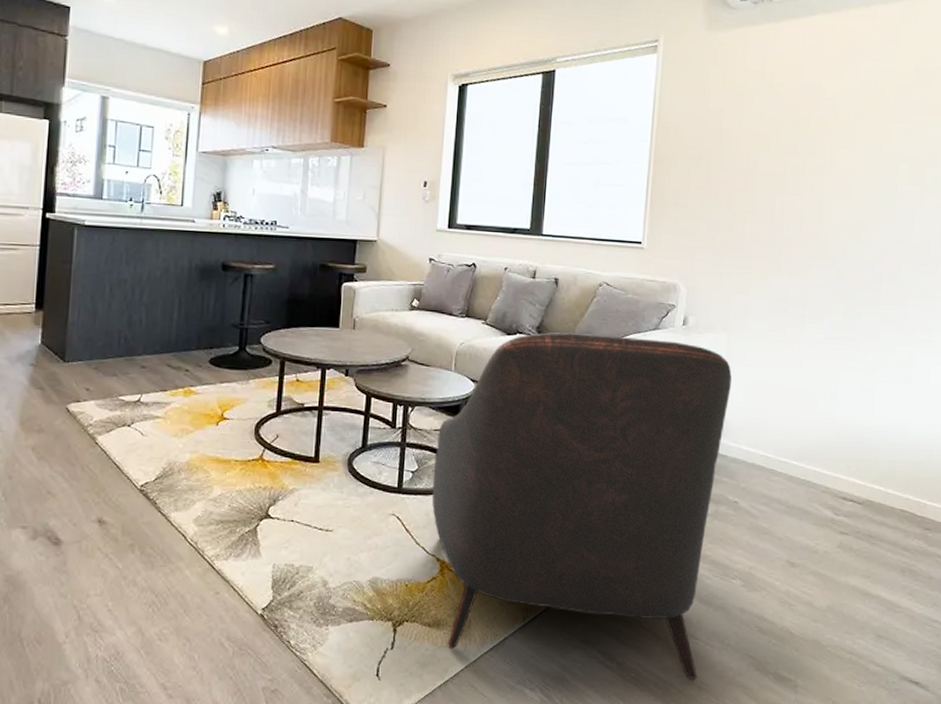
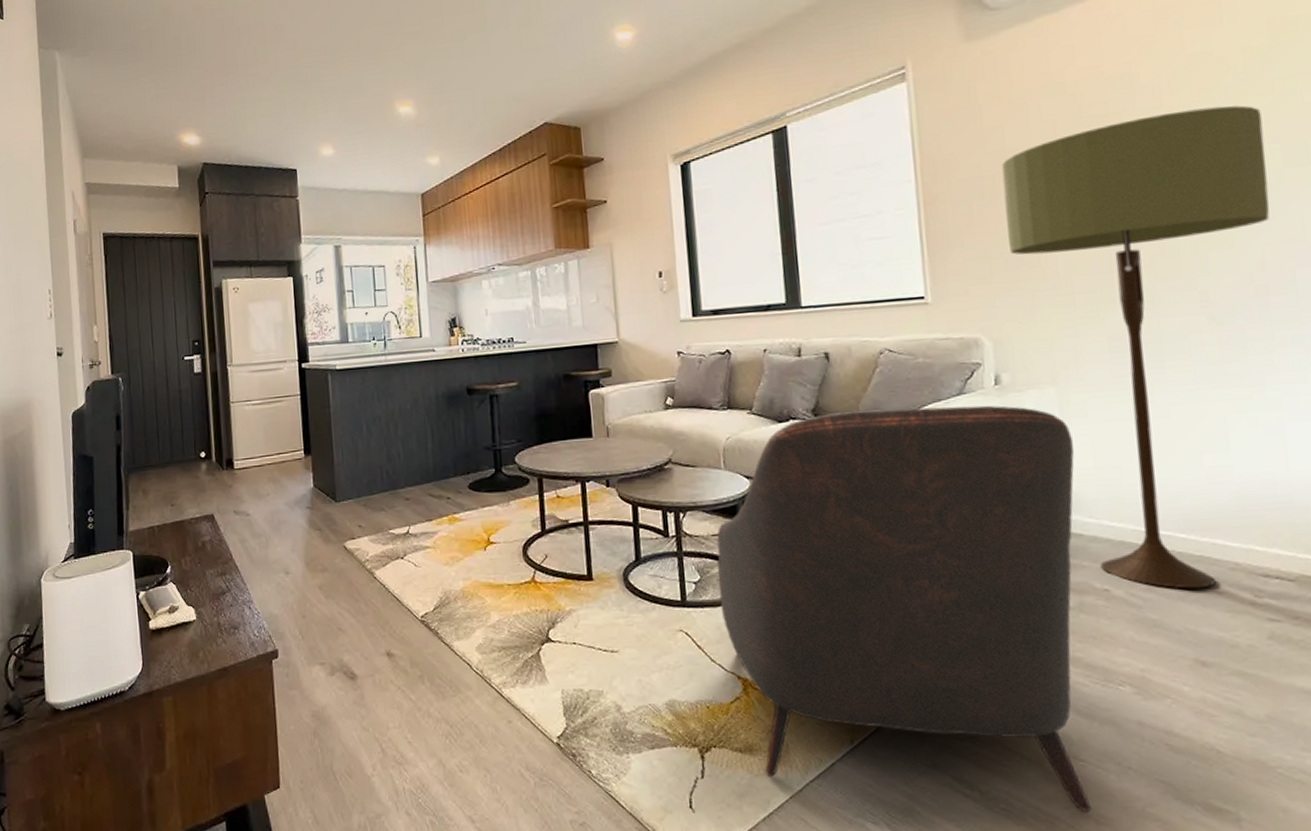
floor lamp: none [712,124,900,505] -> present [1001,105,1270,589]

